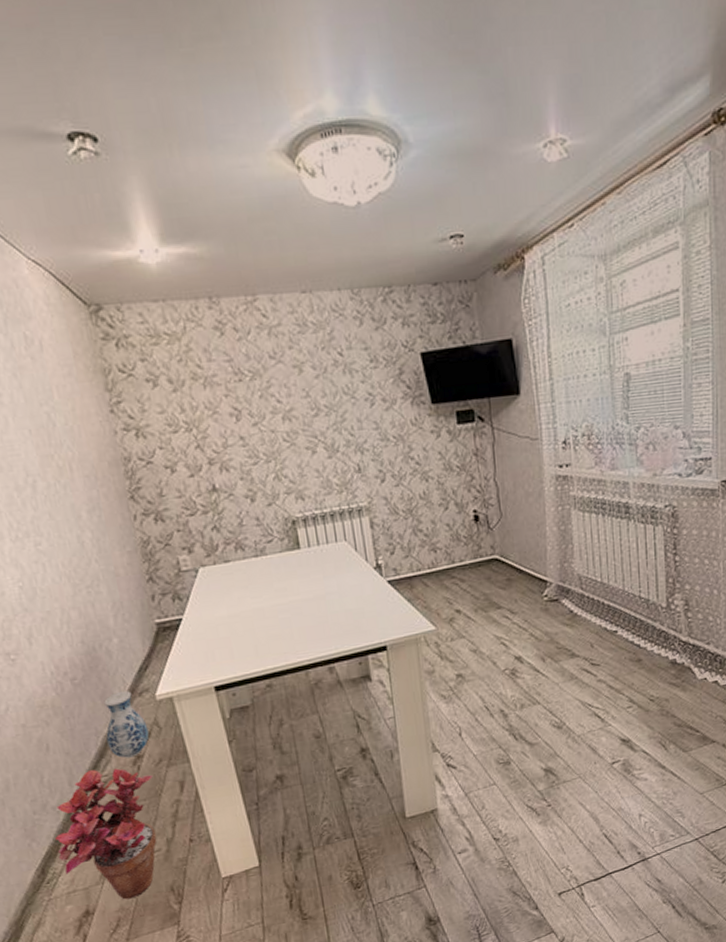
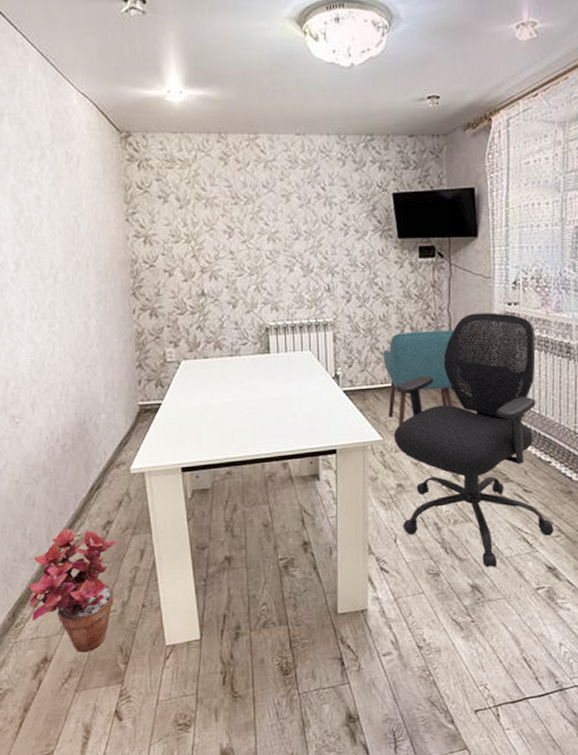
vase: present [104,690,150,758] -> none [84,461,120,522]
chair: none [427,501,510,613] -> present [383,329,454,426]
chair: none [445,477,625,749] -> present [395,313,554,567]

